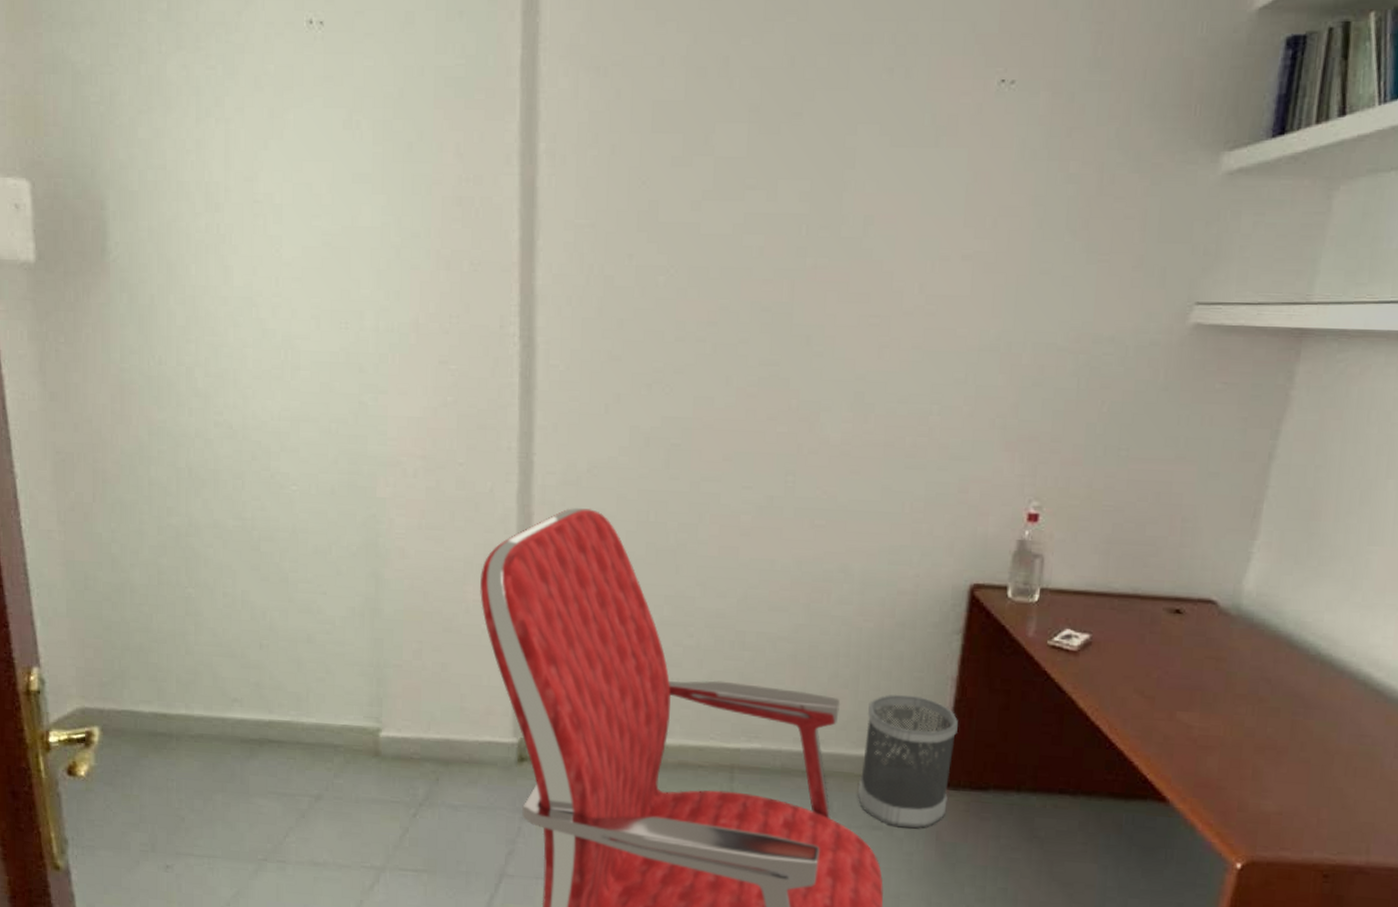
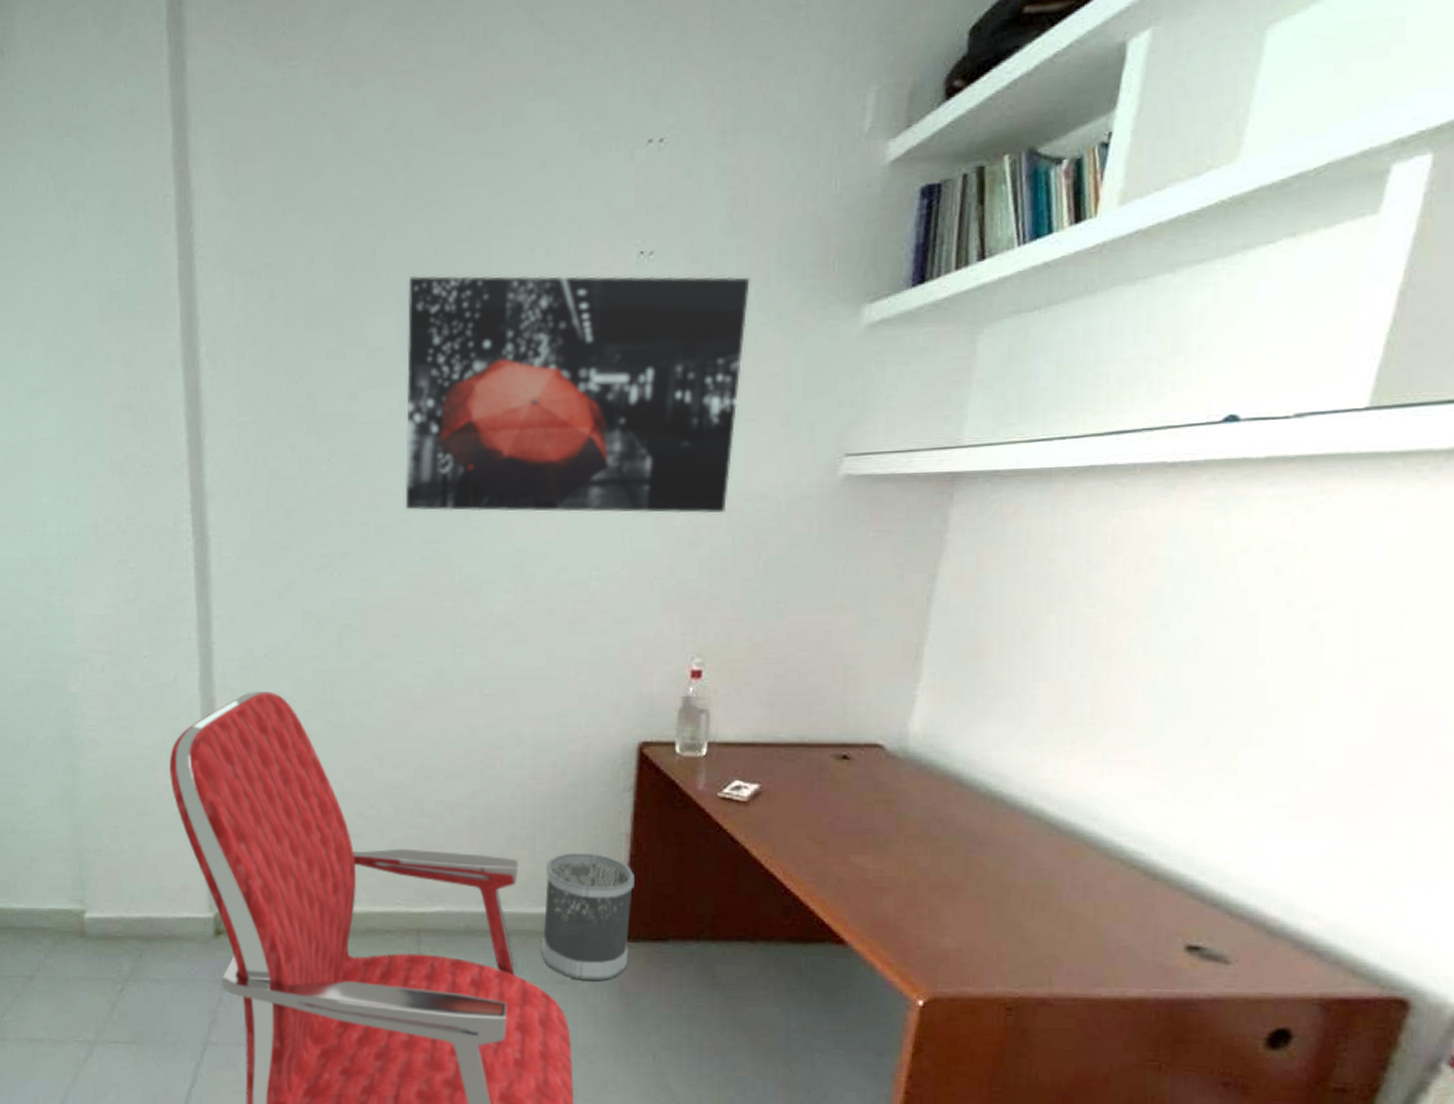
wall art: none [745,85,1111,354] -> present [405,275,750,514]

